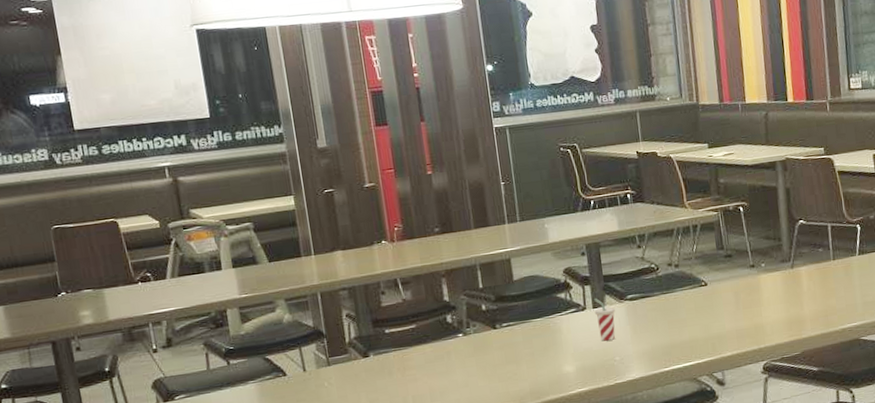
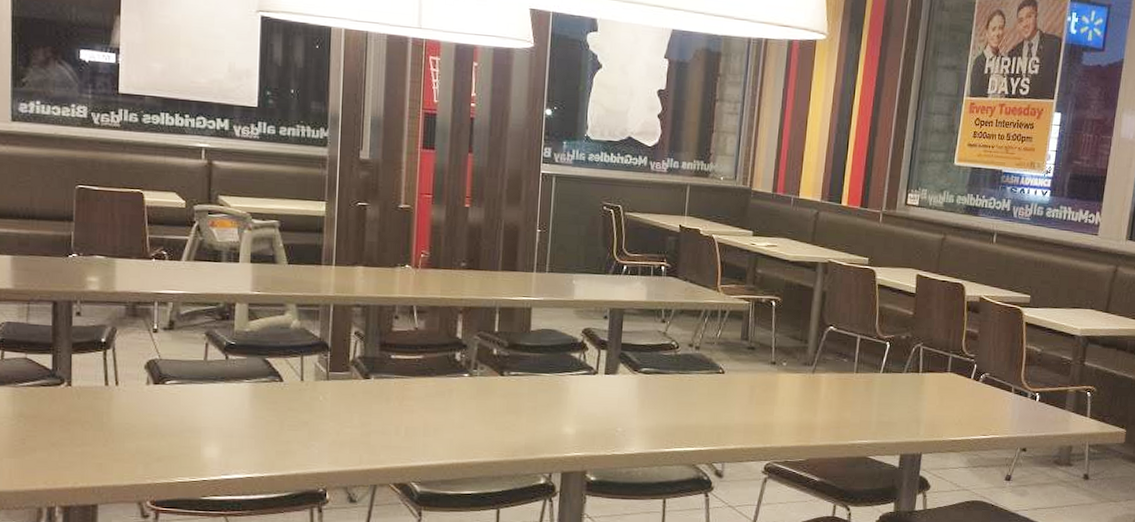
beverage cup: present [594,297,616,341] -> none [605,364,627,410]

